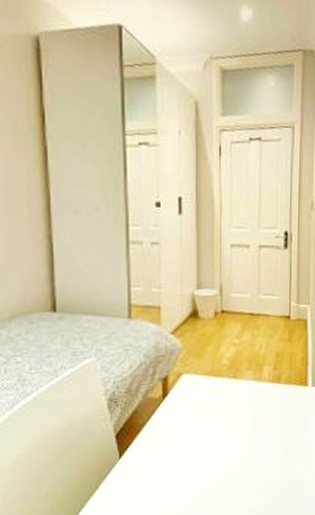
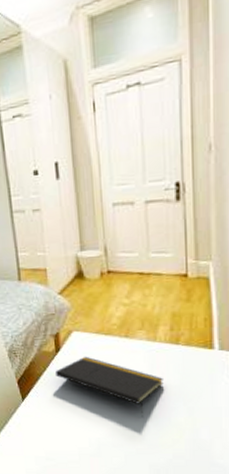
notepad: none [161,400,265,461] -> present [56,356,164,417]

